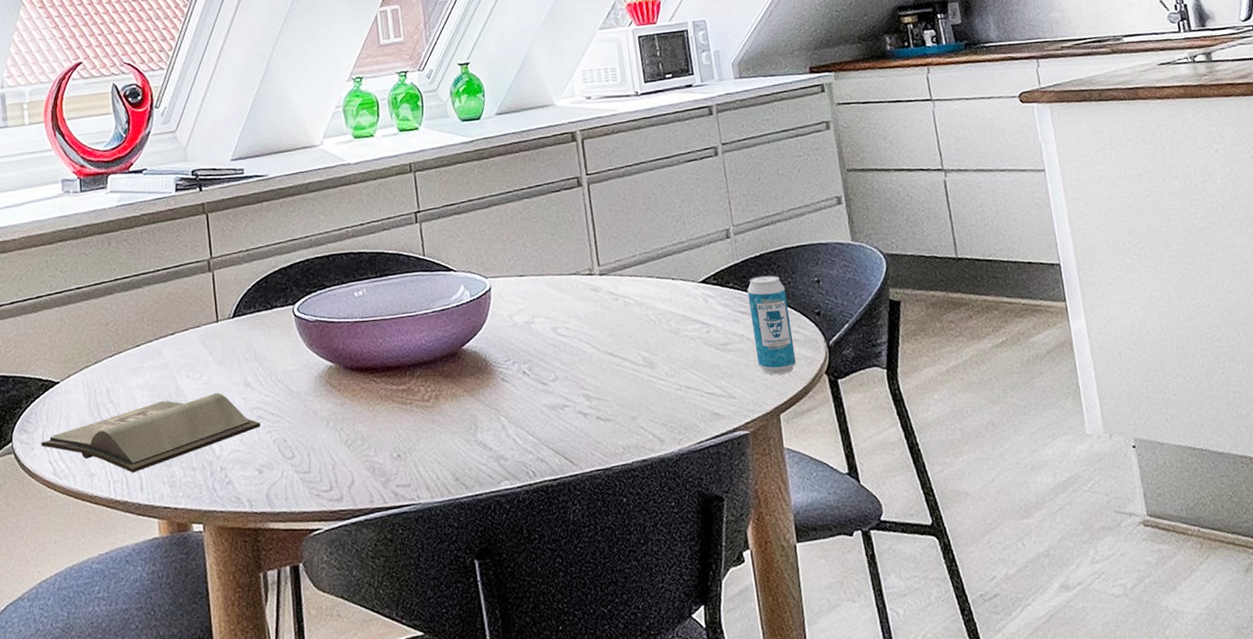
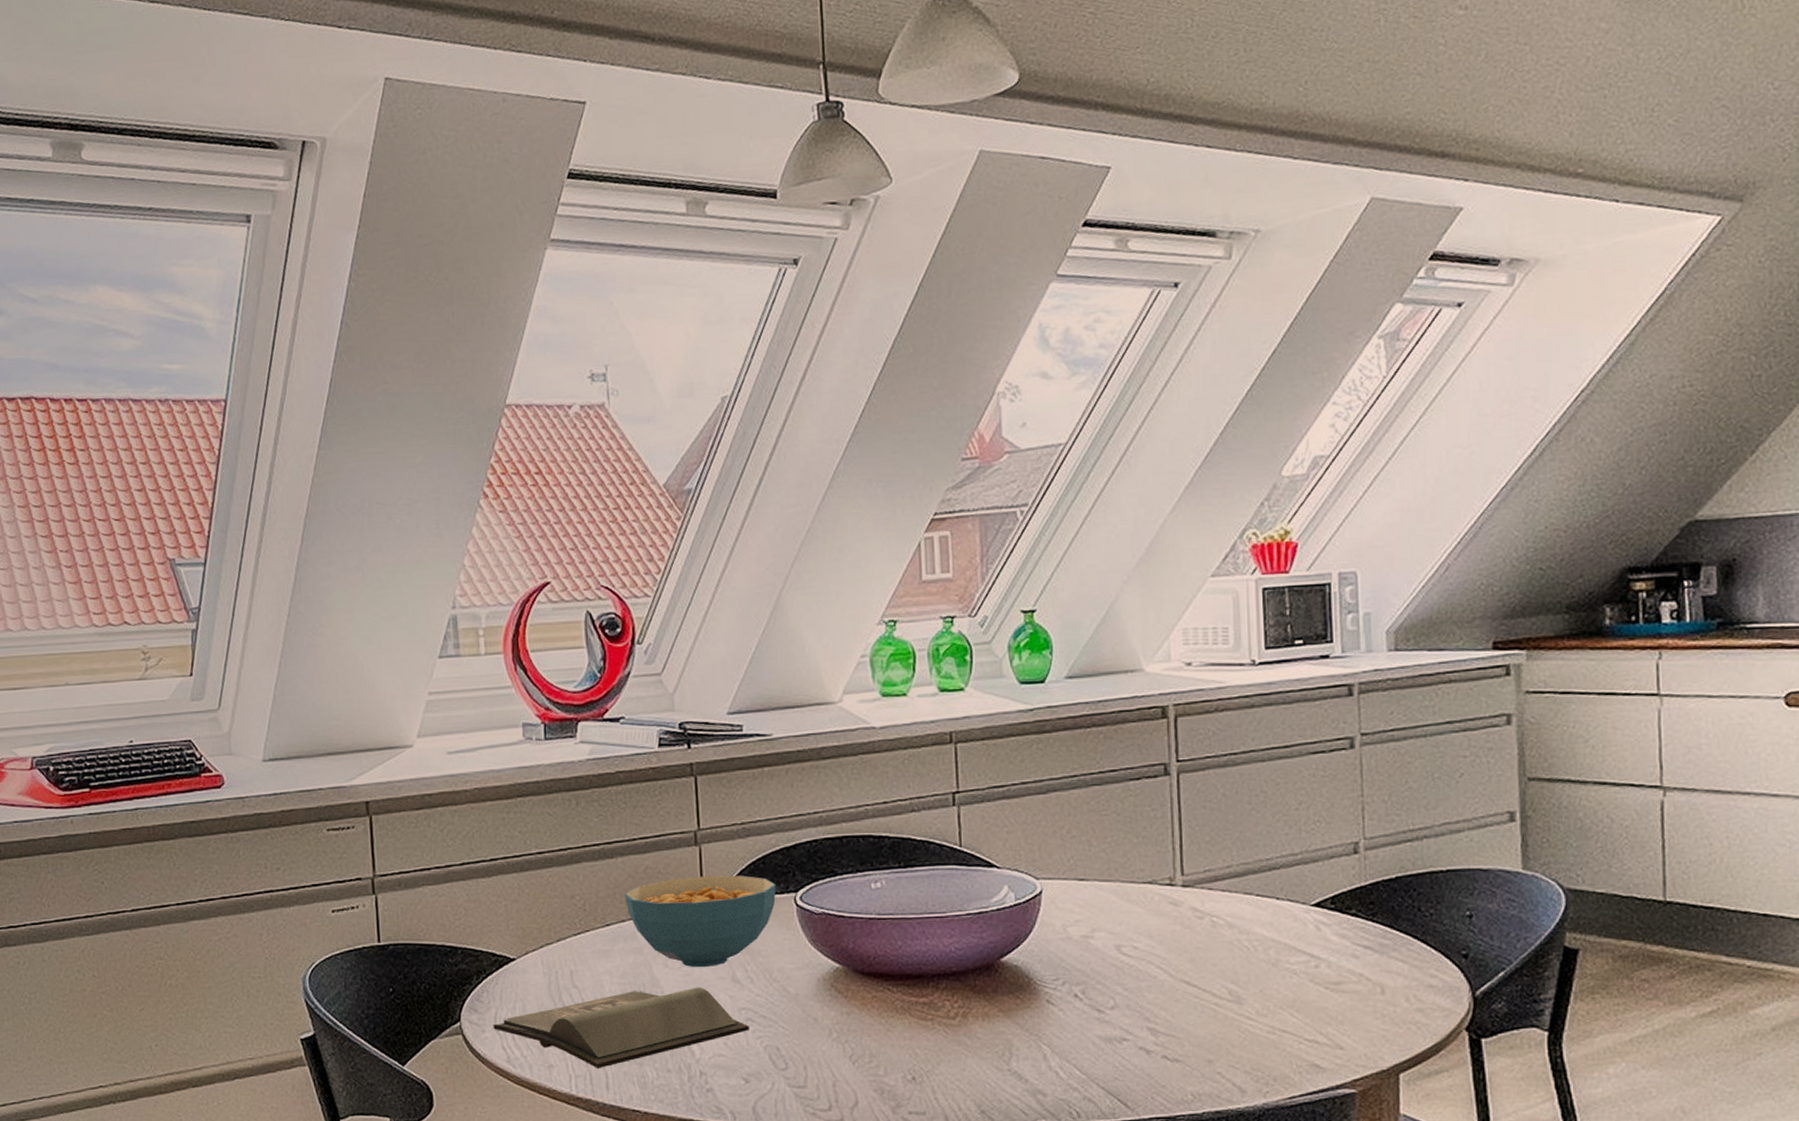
cereal bowl: none [150,294,278,376] -> present [624,875,777,968]
beverage can: present [747,275,797,375] -> none [1374,903,1429,1026]

